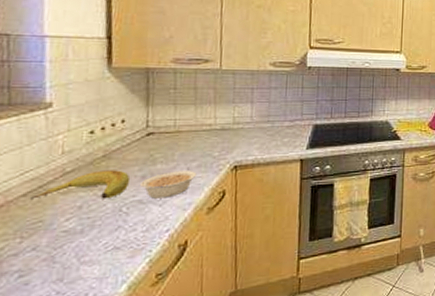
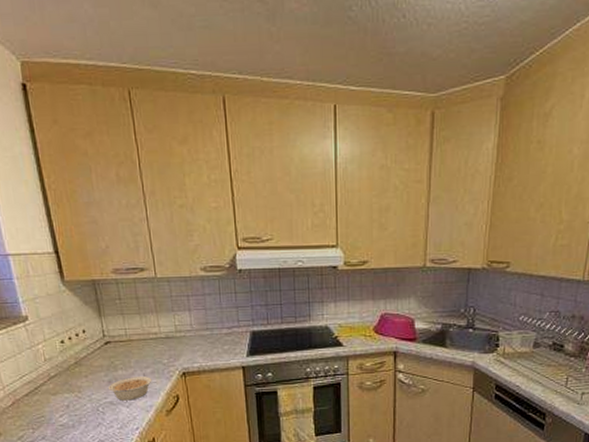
banana: present [29,170,131,199] -> none [31,375,100,400]

